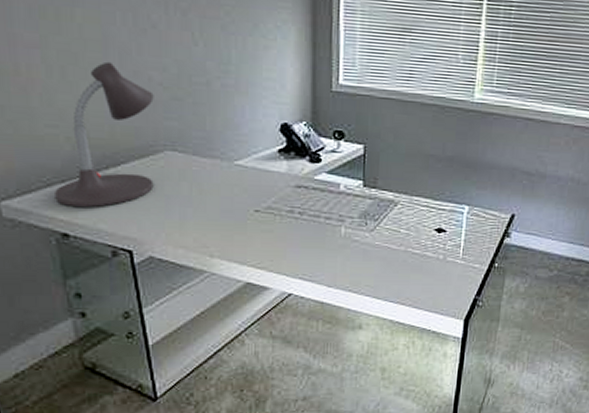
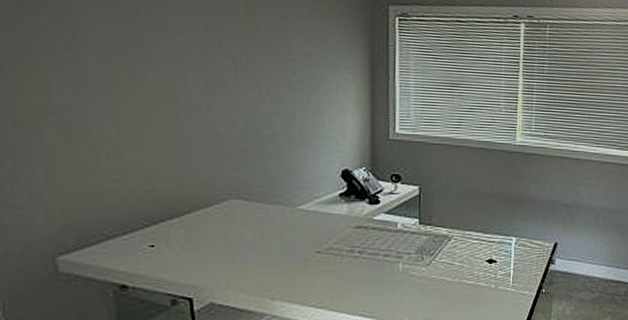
desk lamp: present [55,61,154,207] -> none [116,119,221,257]

